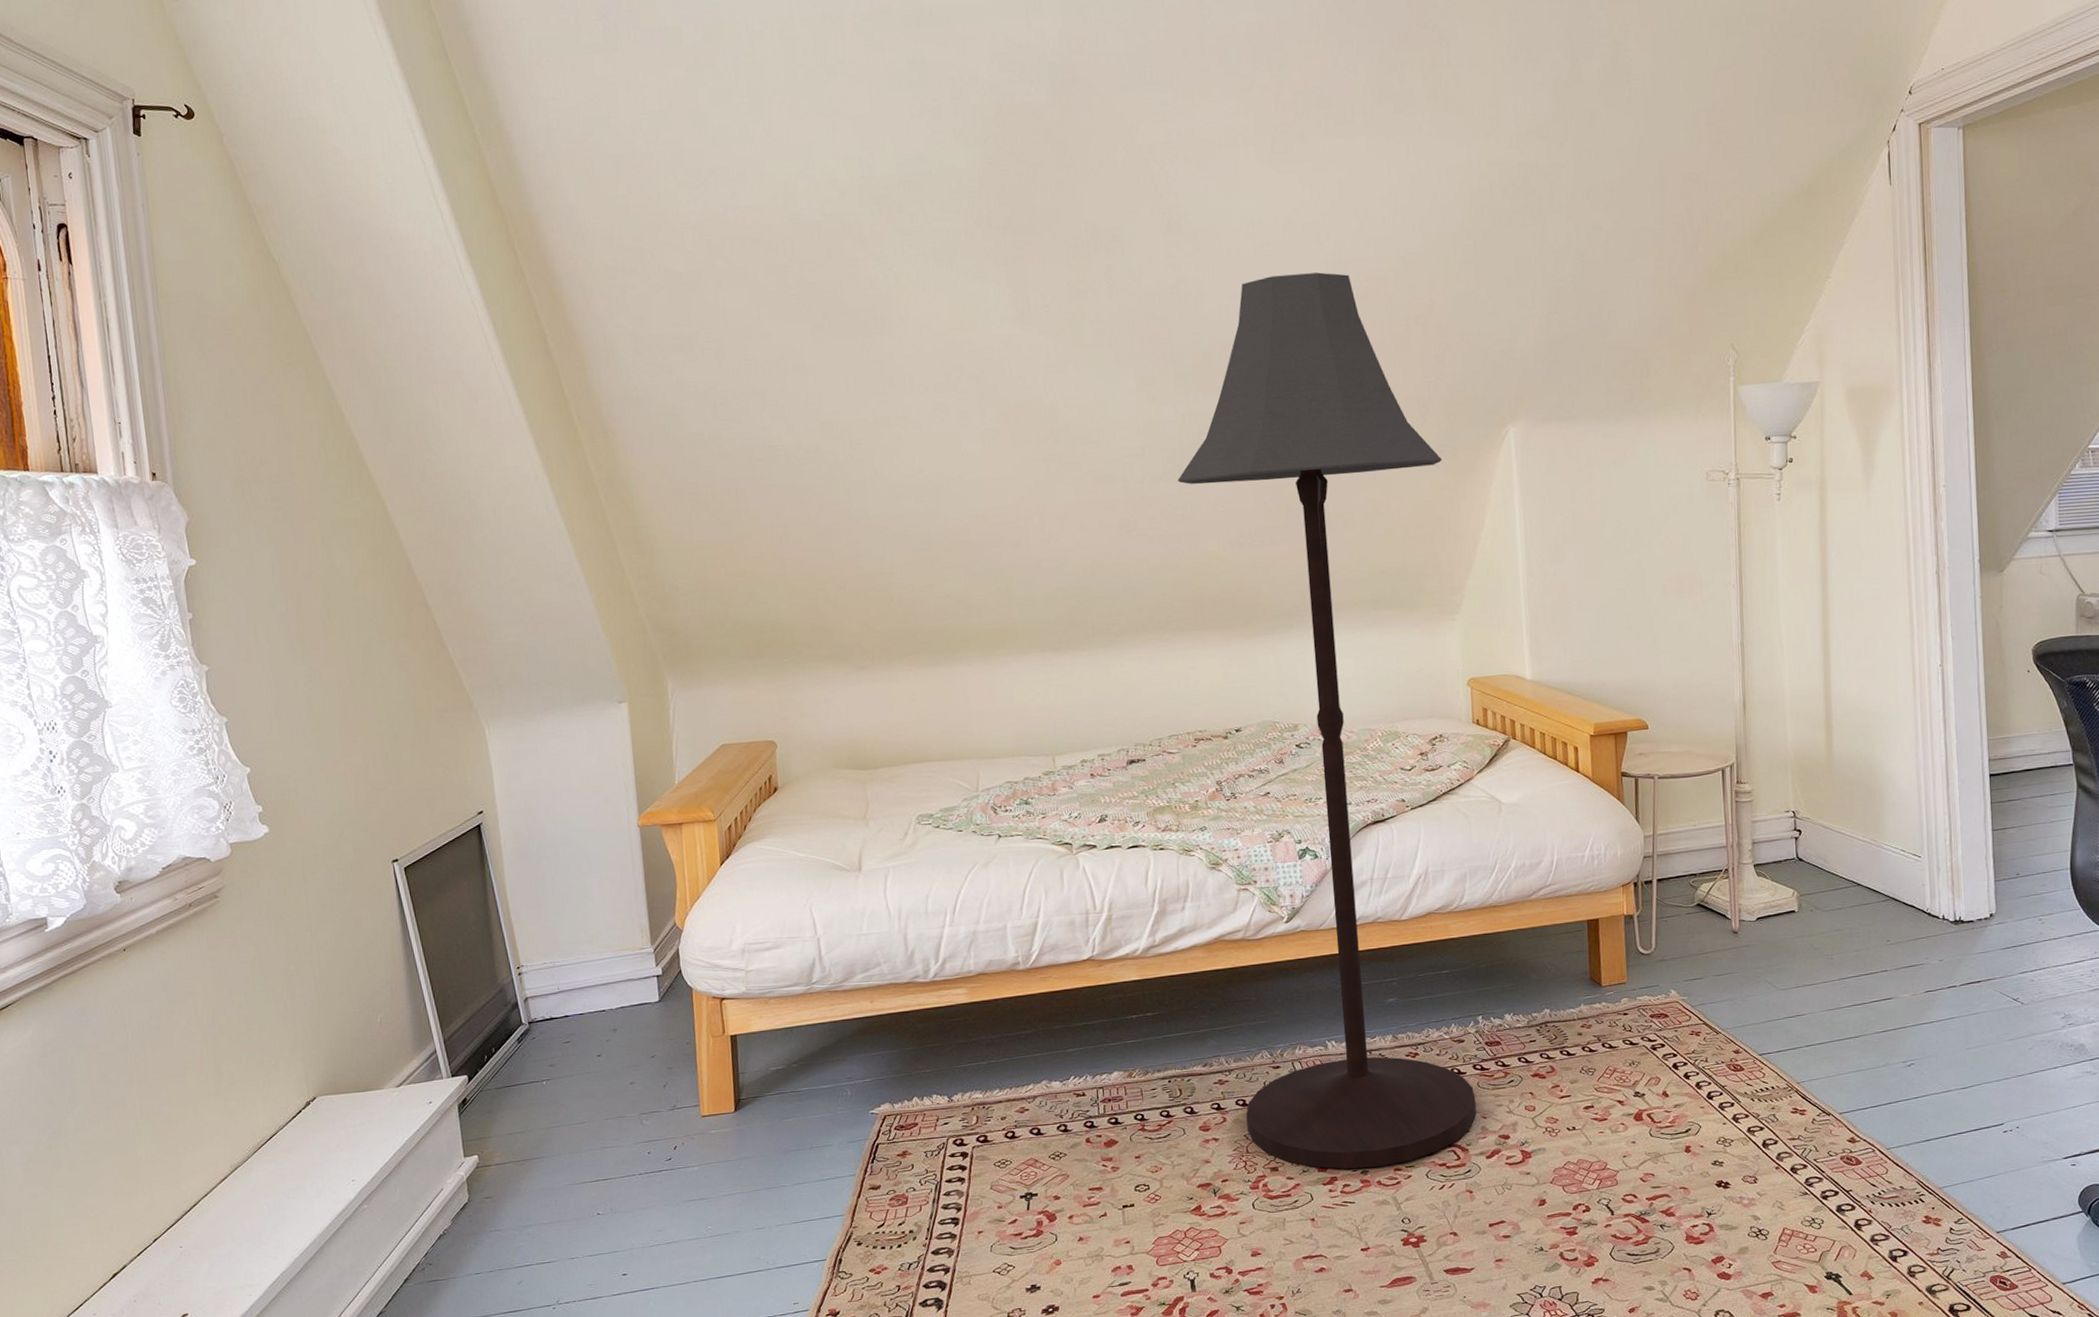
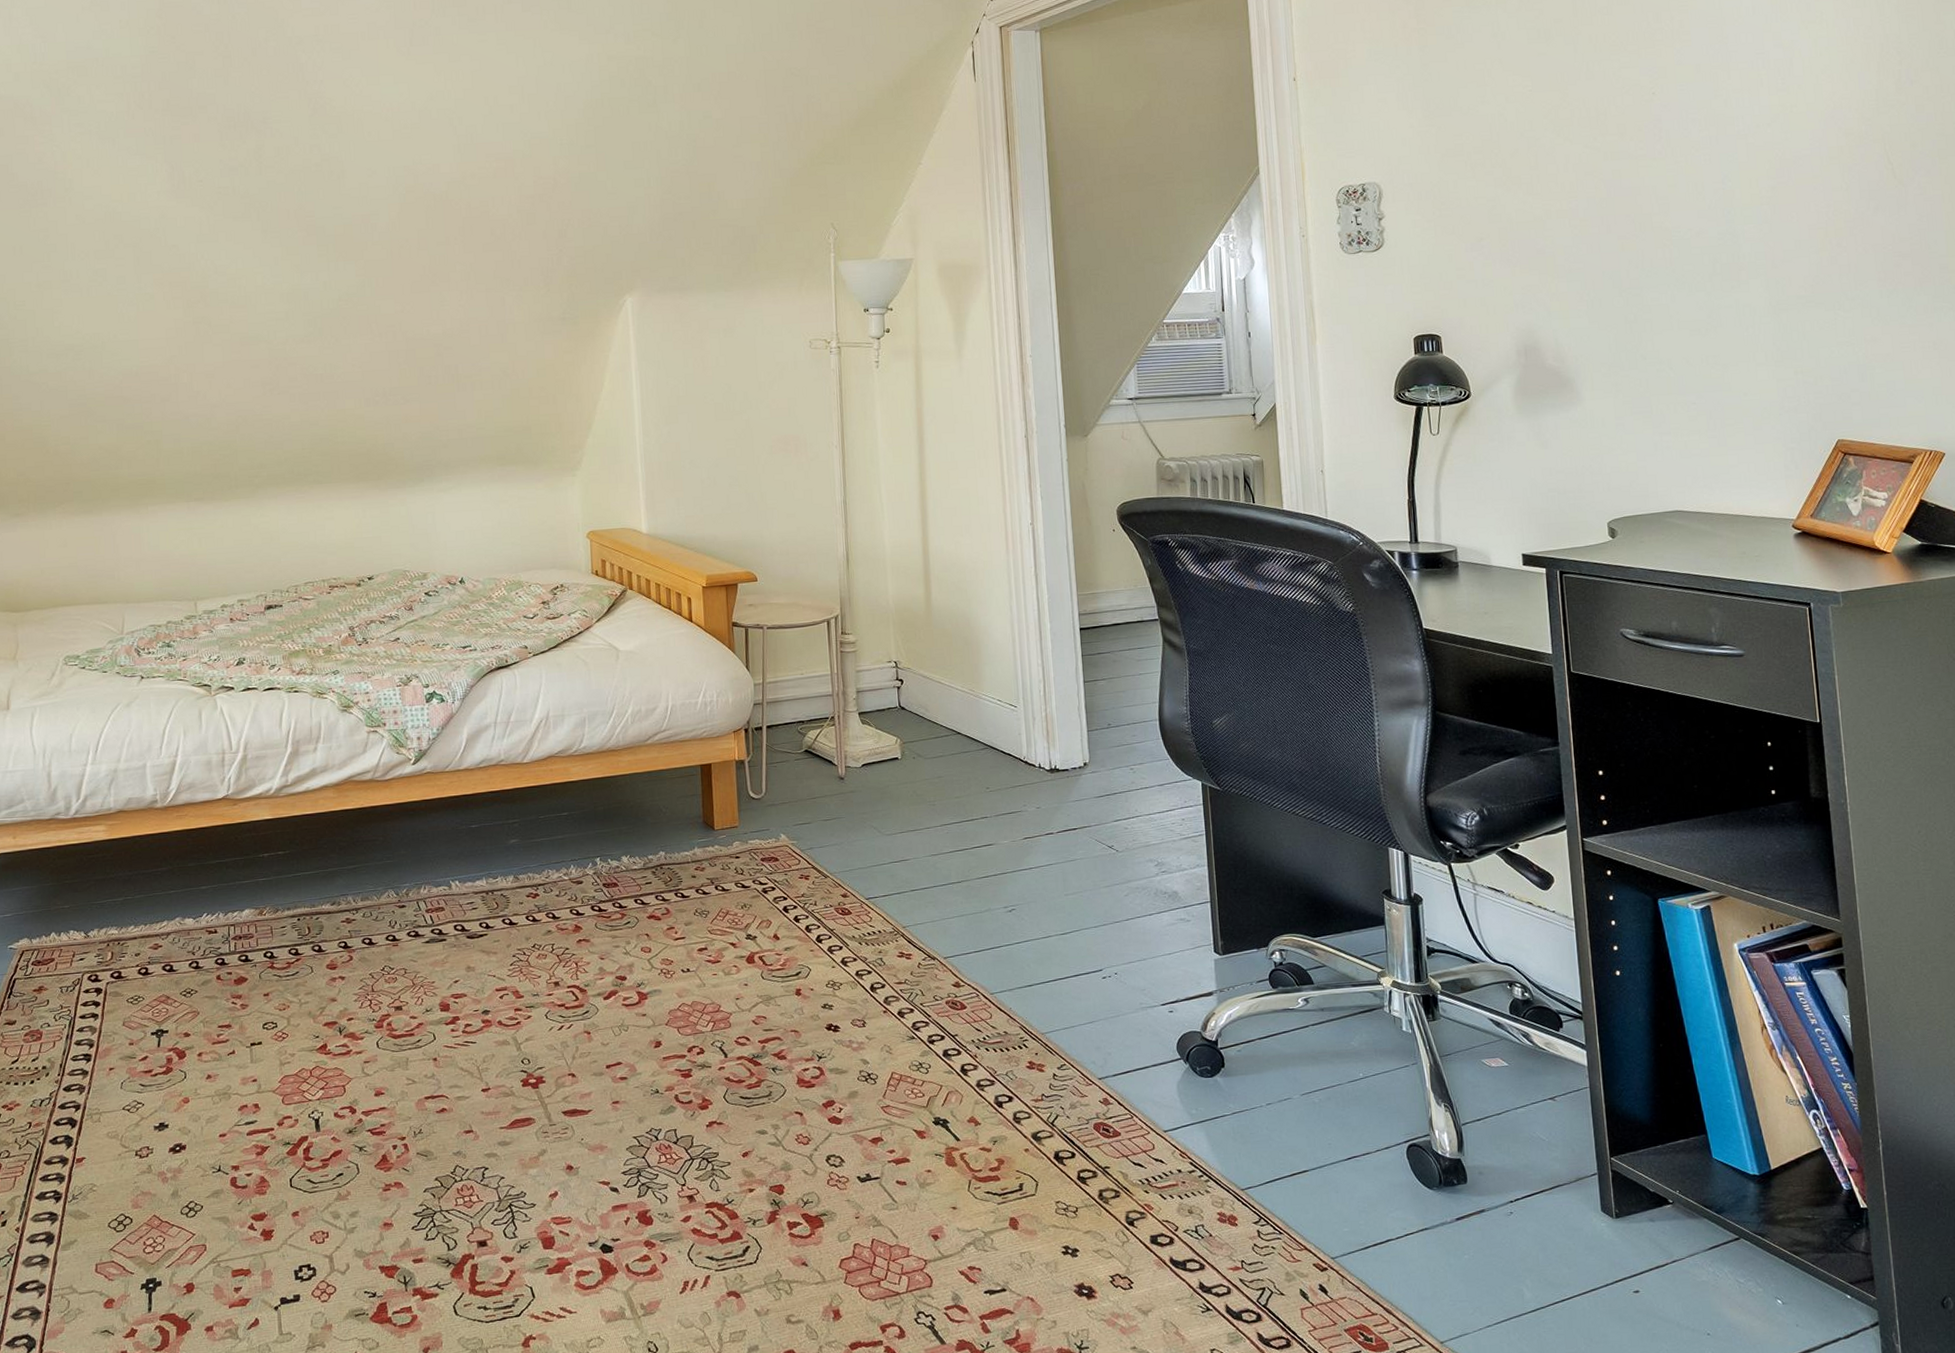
floor lamp: present [1178,272,1477,1169] -> none [318,153,595,1009]

